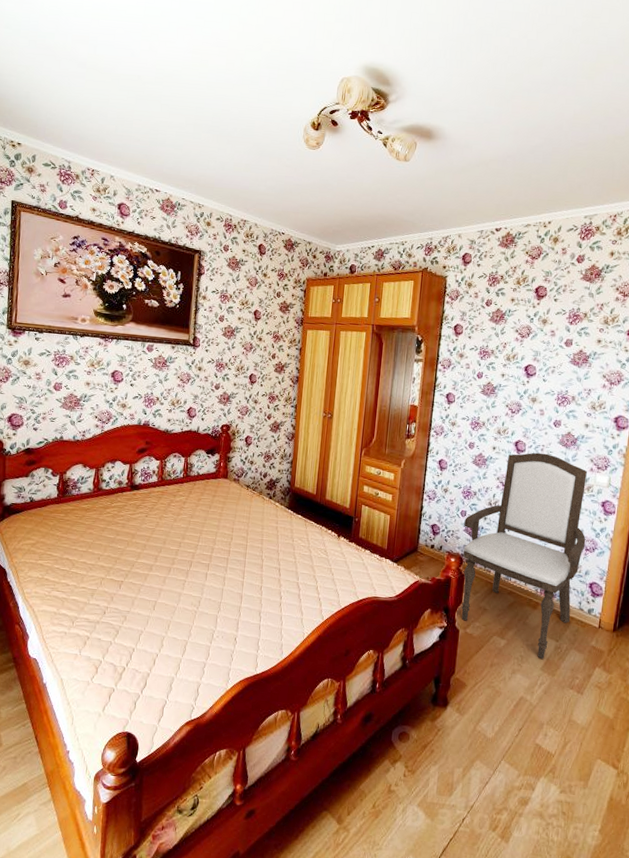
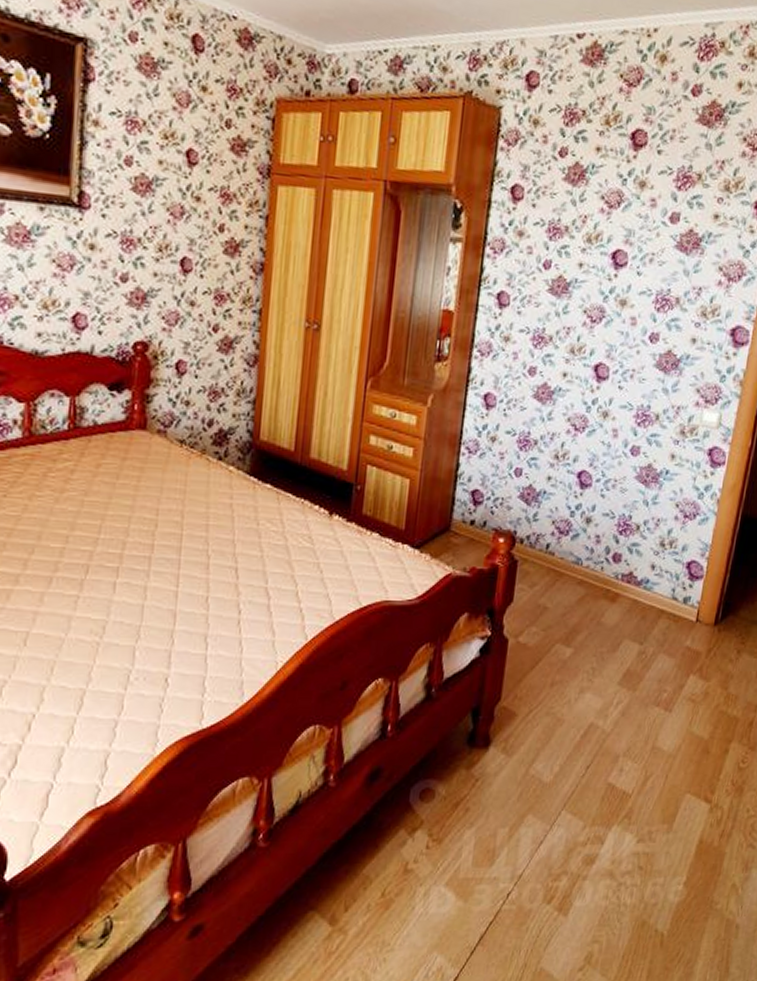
armchair: present [461,452,587,659] -> none [512,380,691,669]

